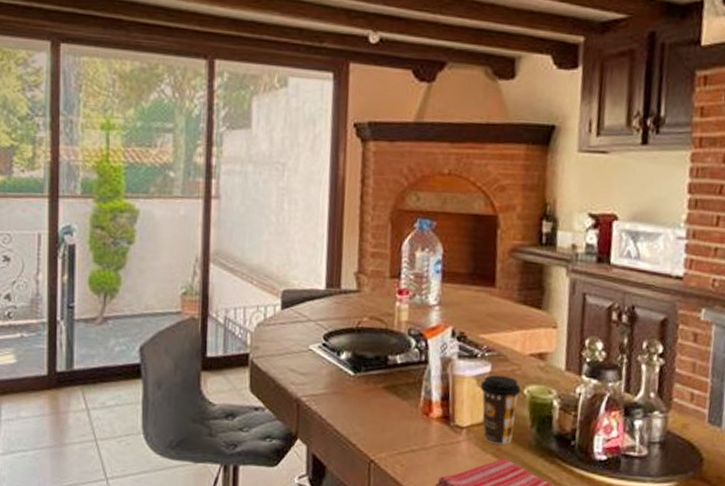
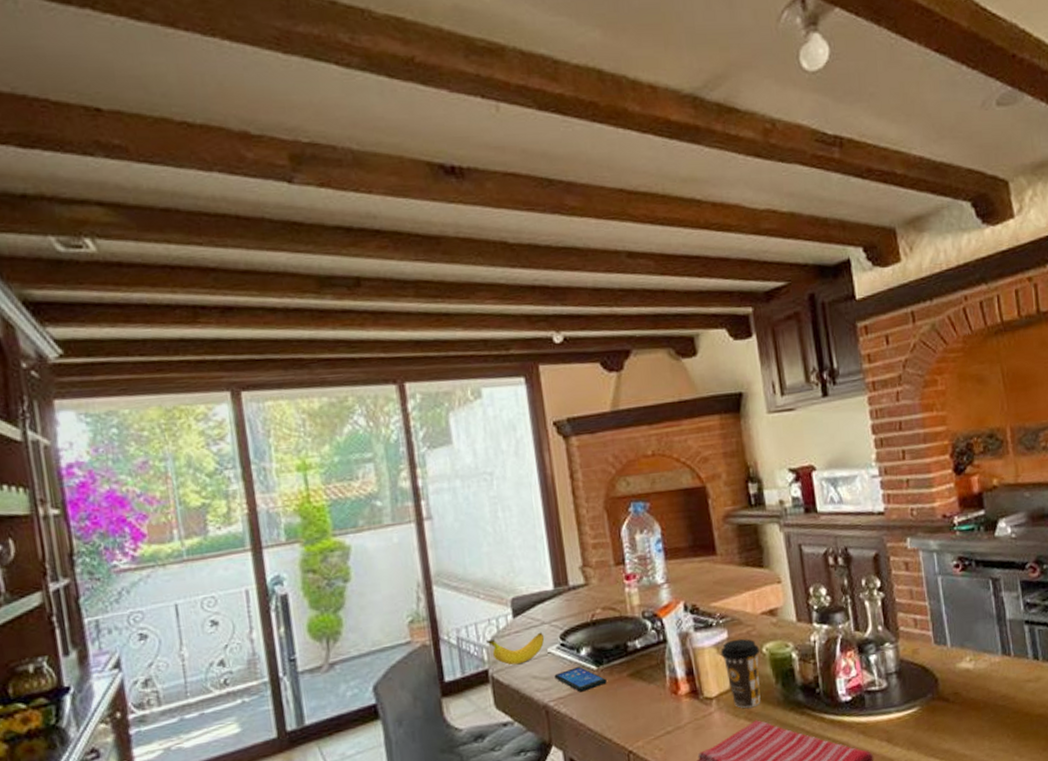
banana: none [252,326,309,355] -> present [486,632,545,665]
smartphone: none [311,369,361,394] -> present [554,667,607,692]

